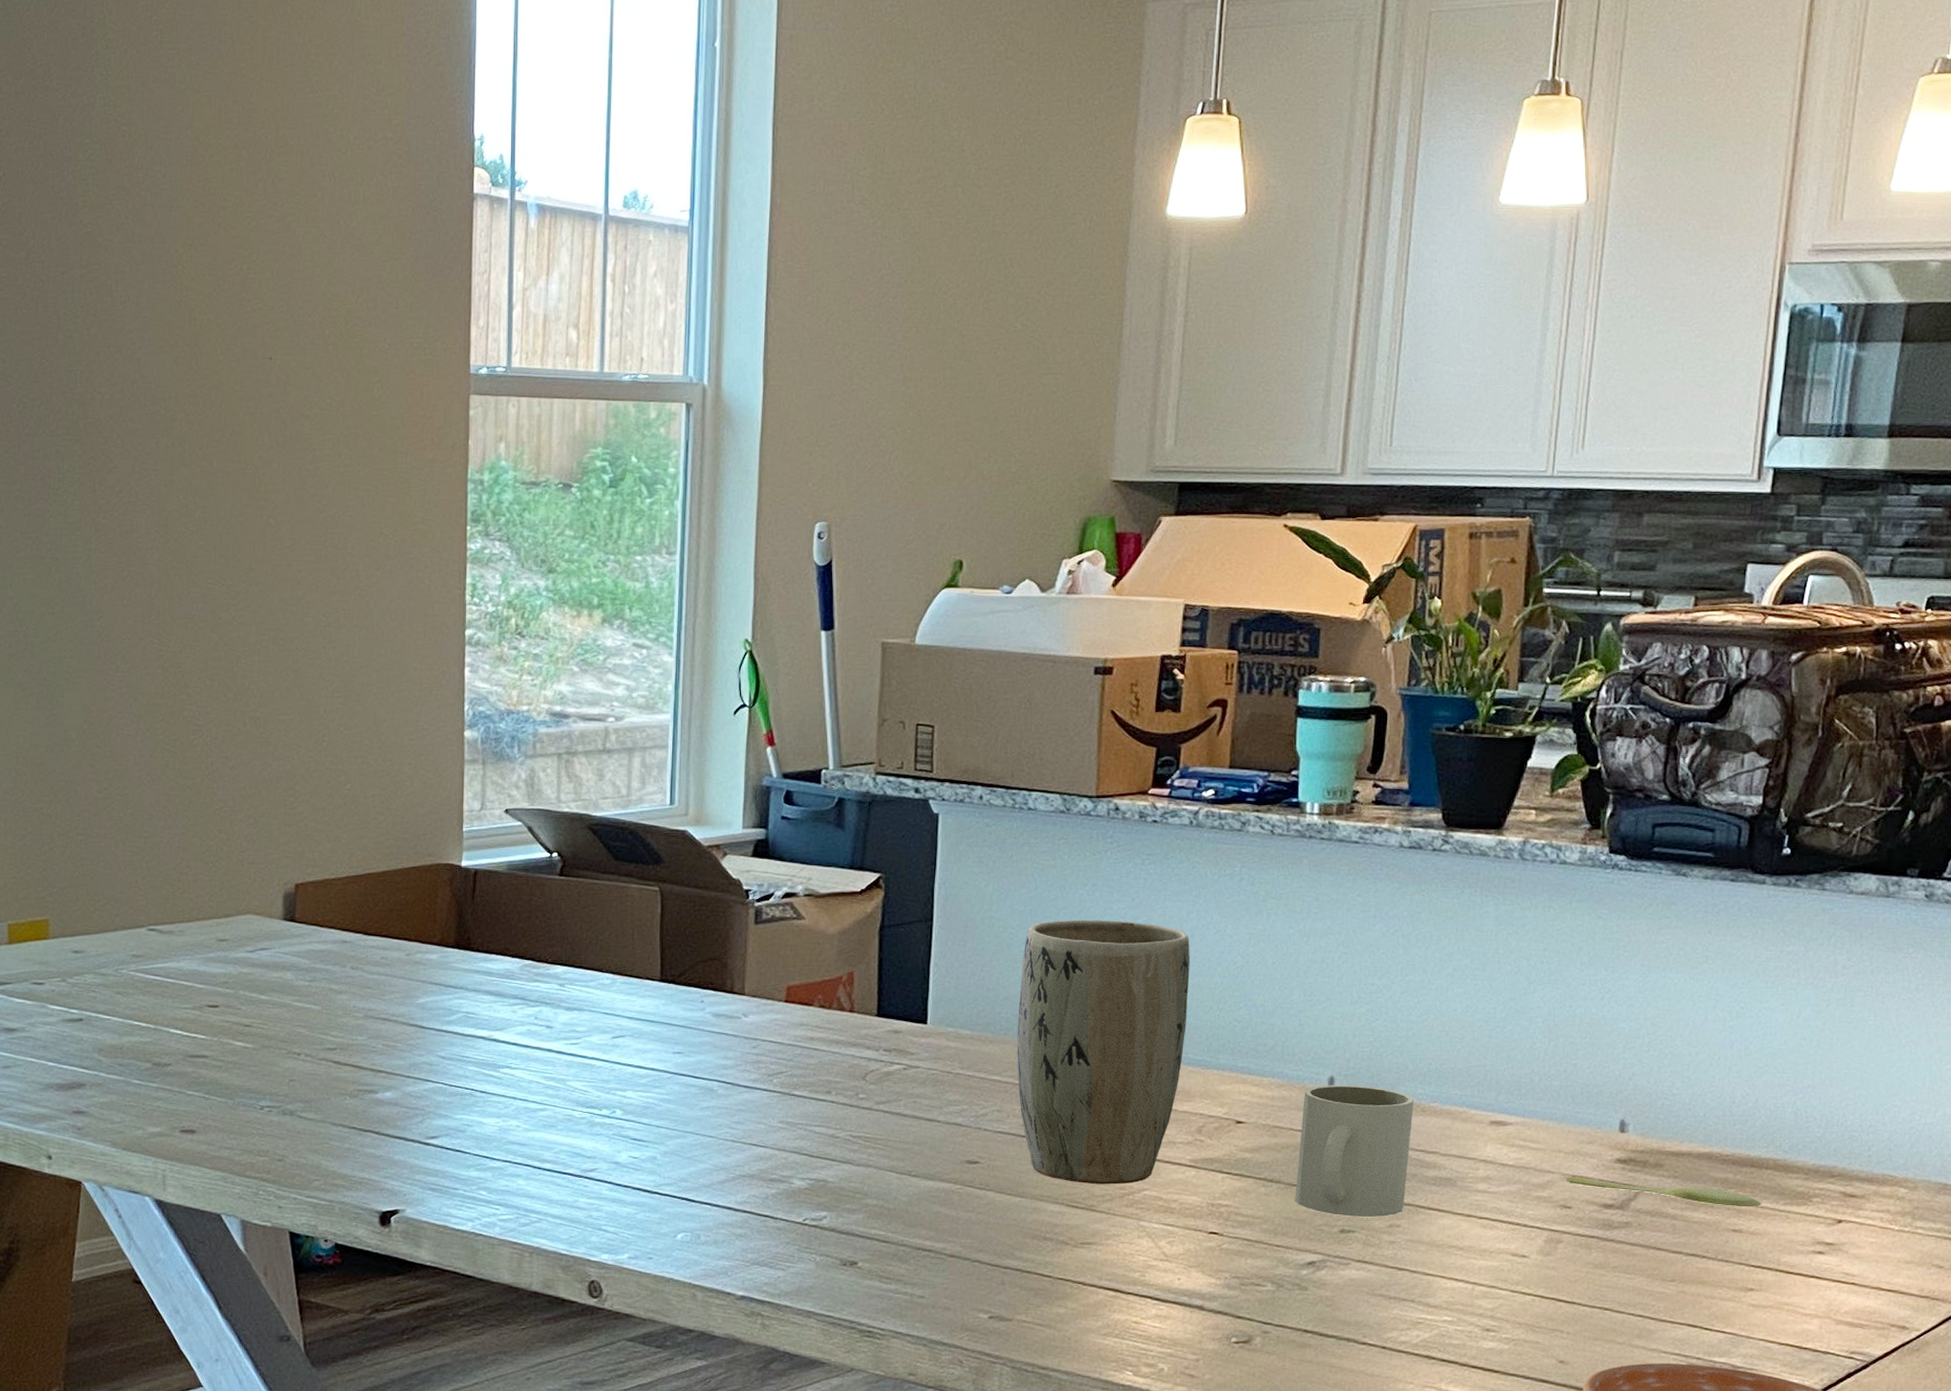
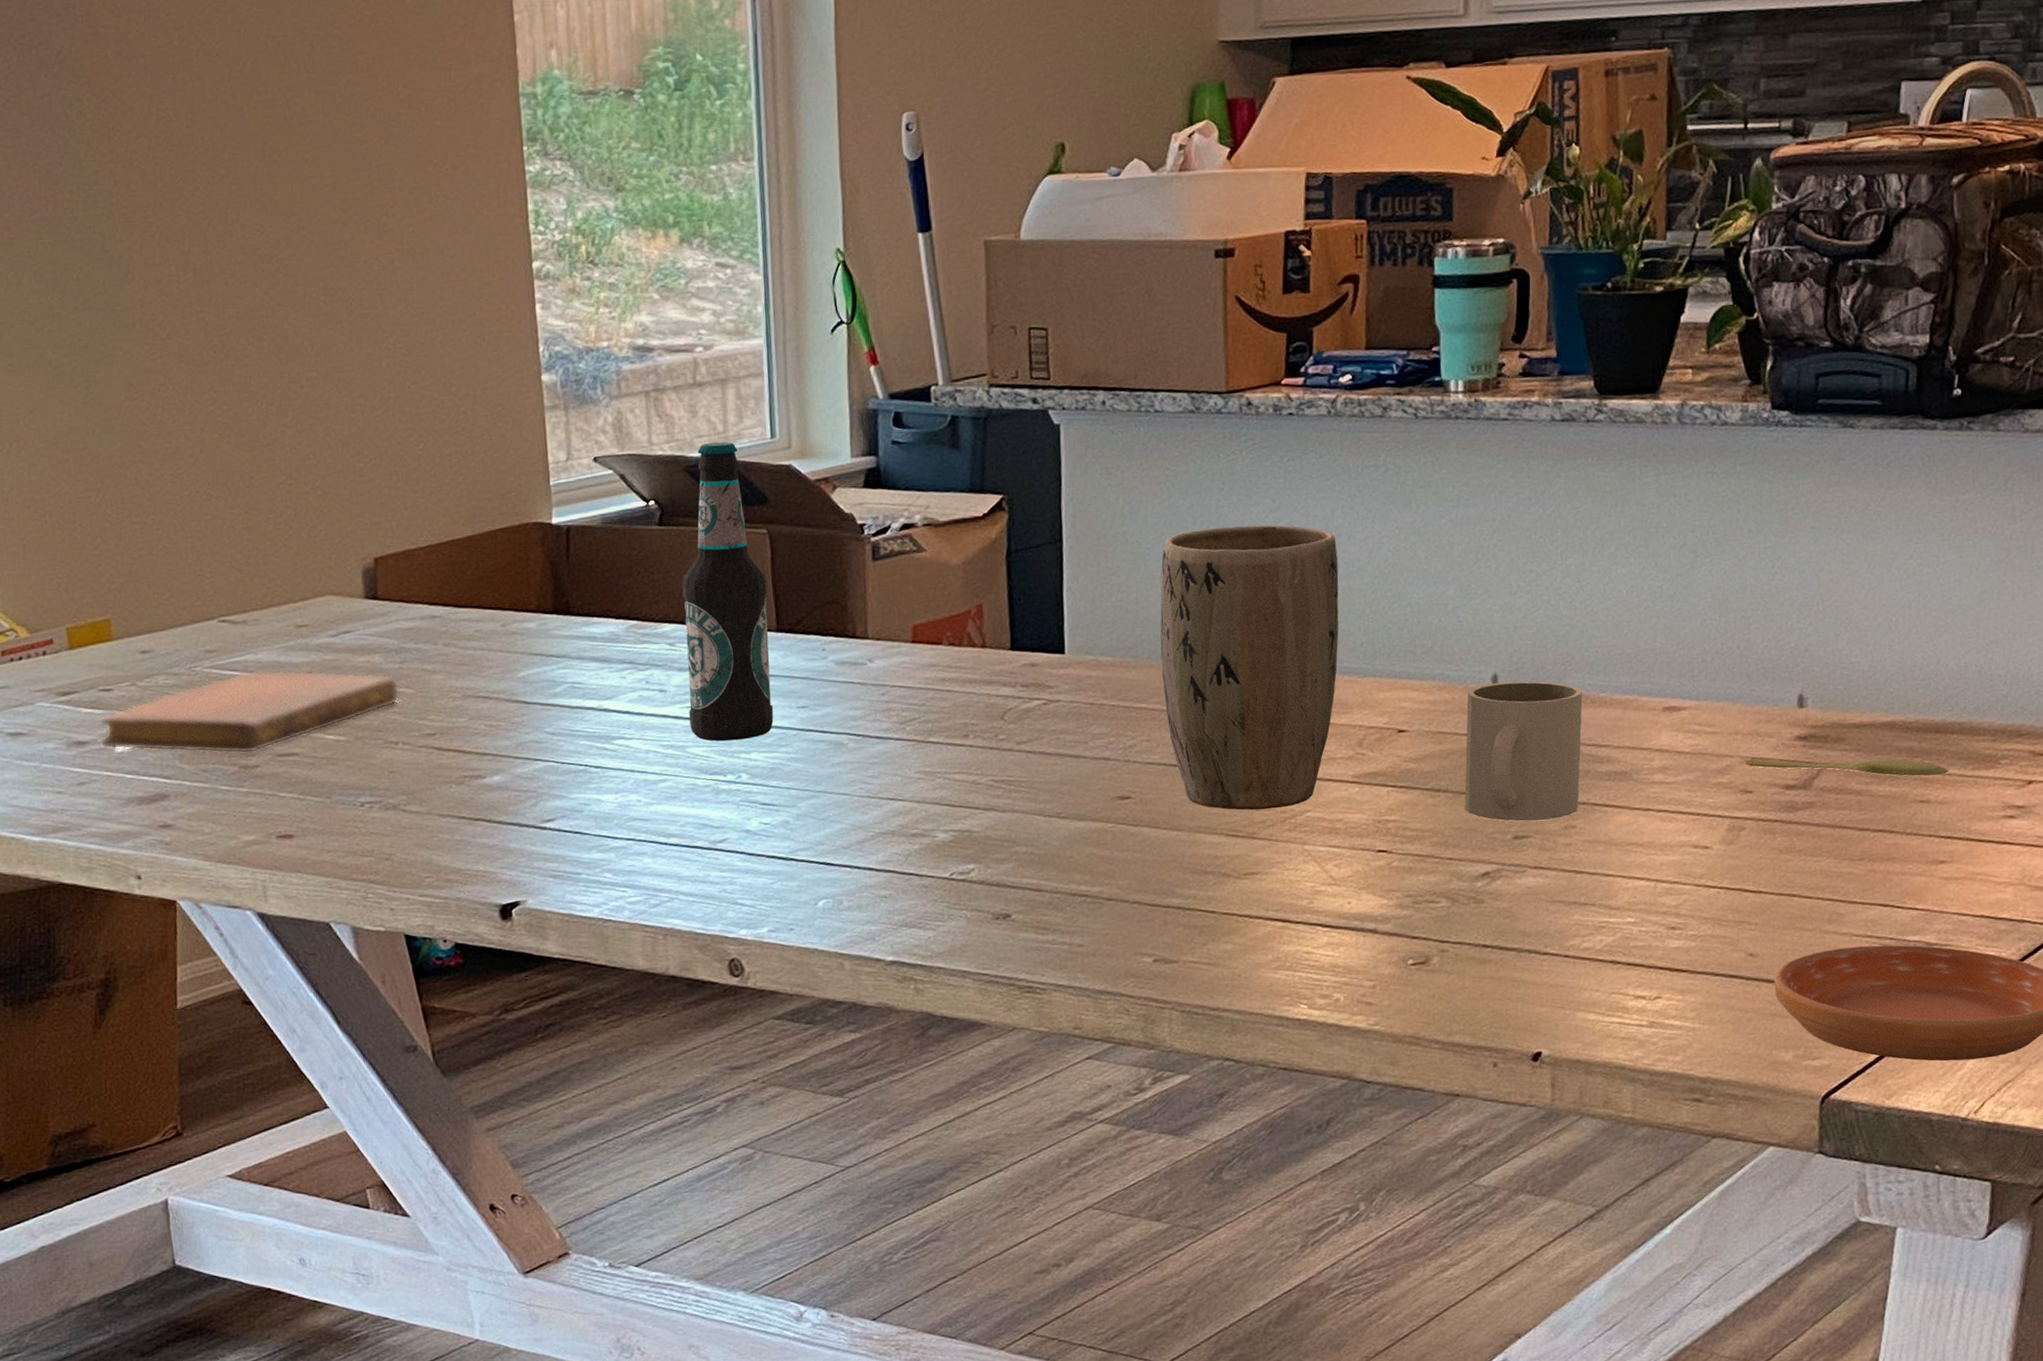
notebook: none [27,976,306,1052] -> present [100,669,400,754]
bottle: none [572,804,655,1078] -> present [682,442,774,741]

